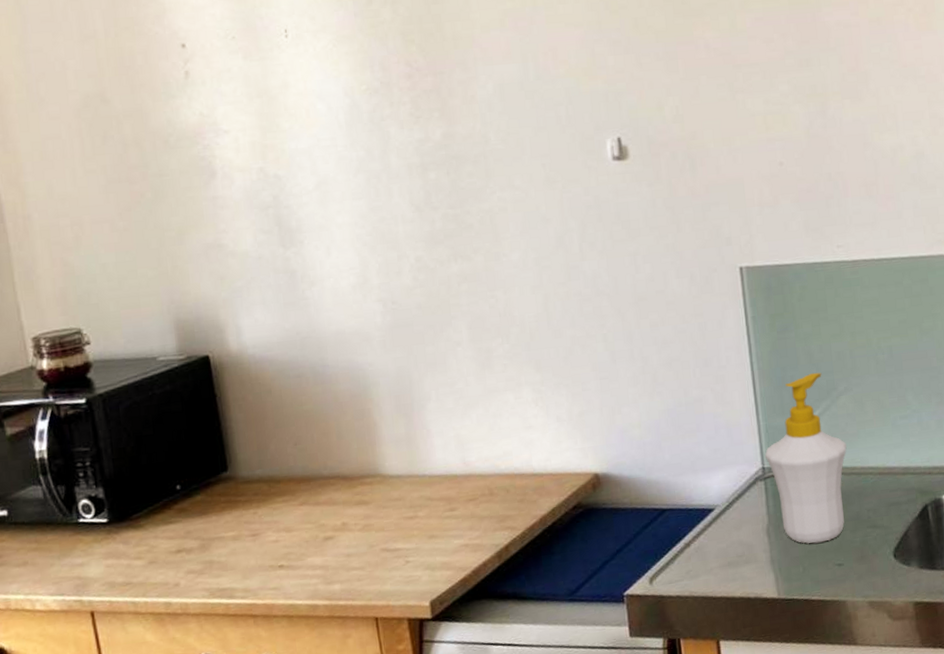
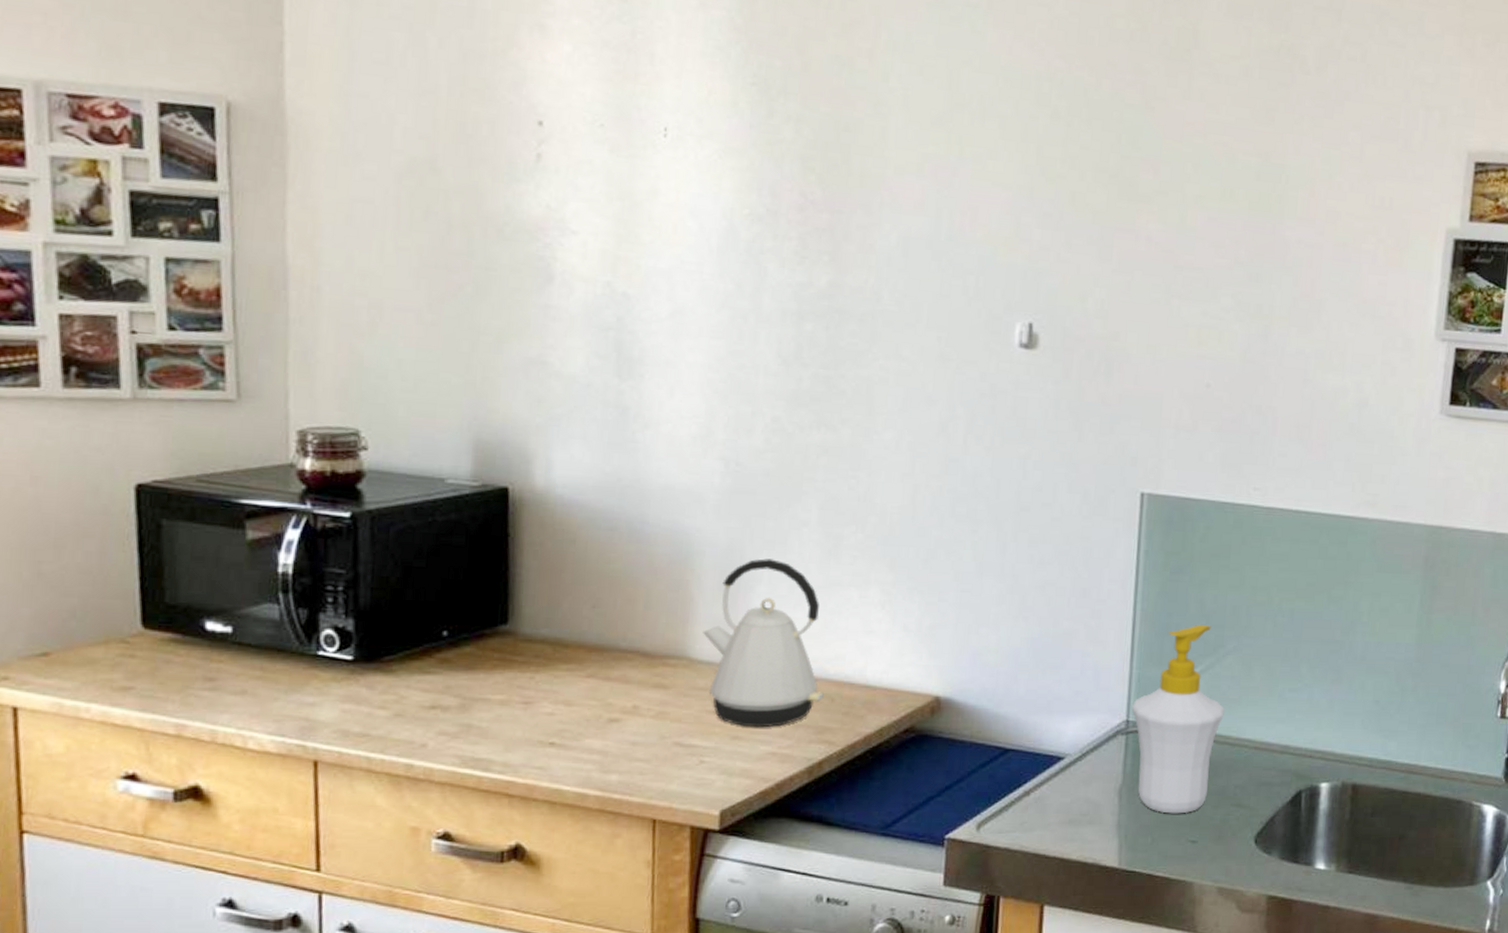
kettle: none [389,378,500,526] -> present [703,558,824,728]

